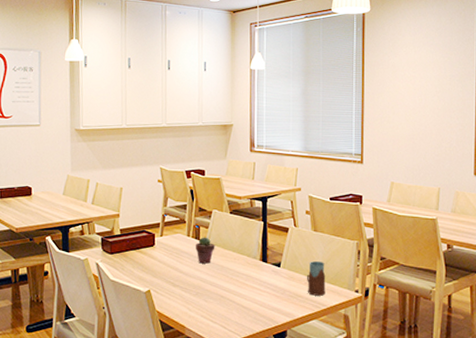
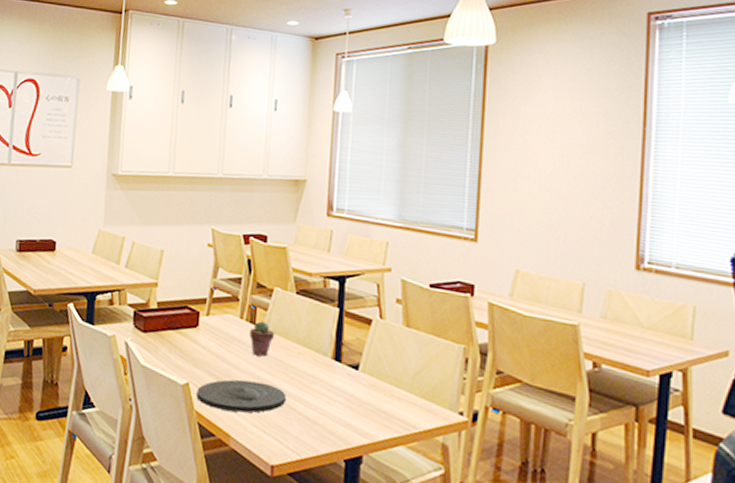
plate: none [157,283,227,308] -> present [196,379,286,413]
drinking glass: present [307,261,326,296] -> none [393,367,419,415]

